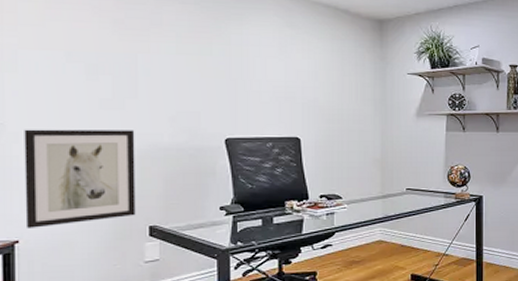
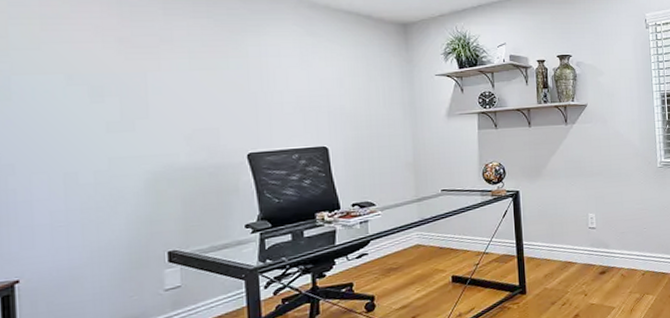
wall art: present [24,129,136,228] -> none [21,152,152,266]

